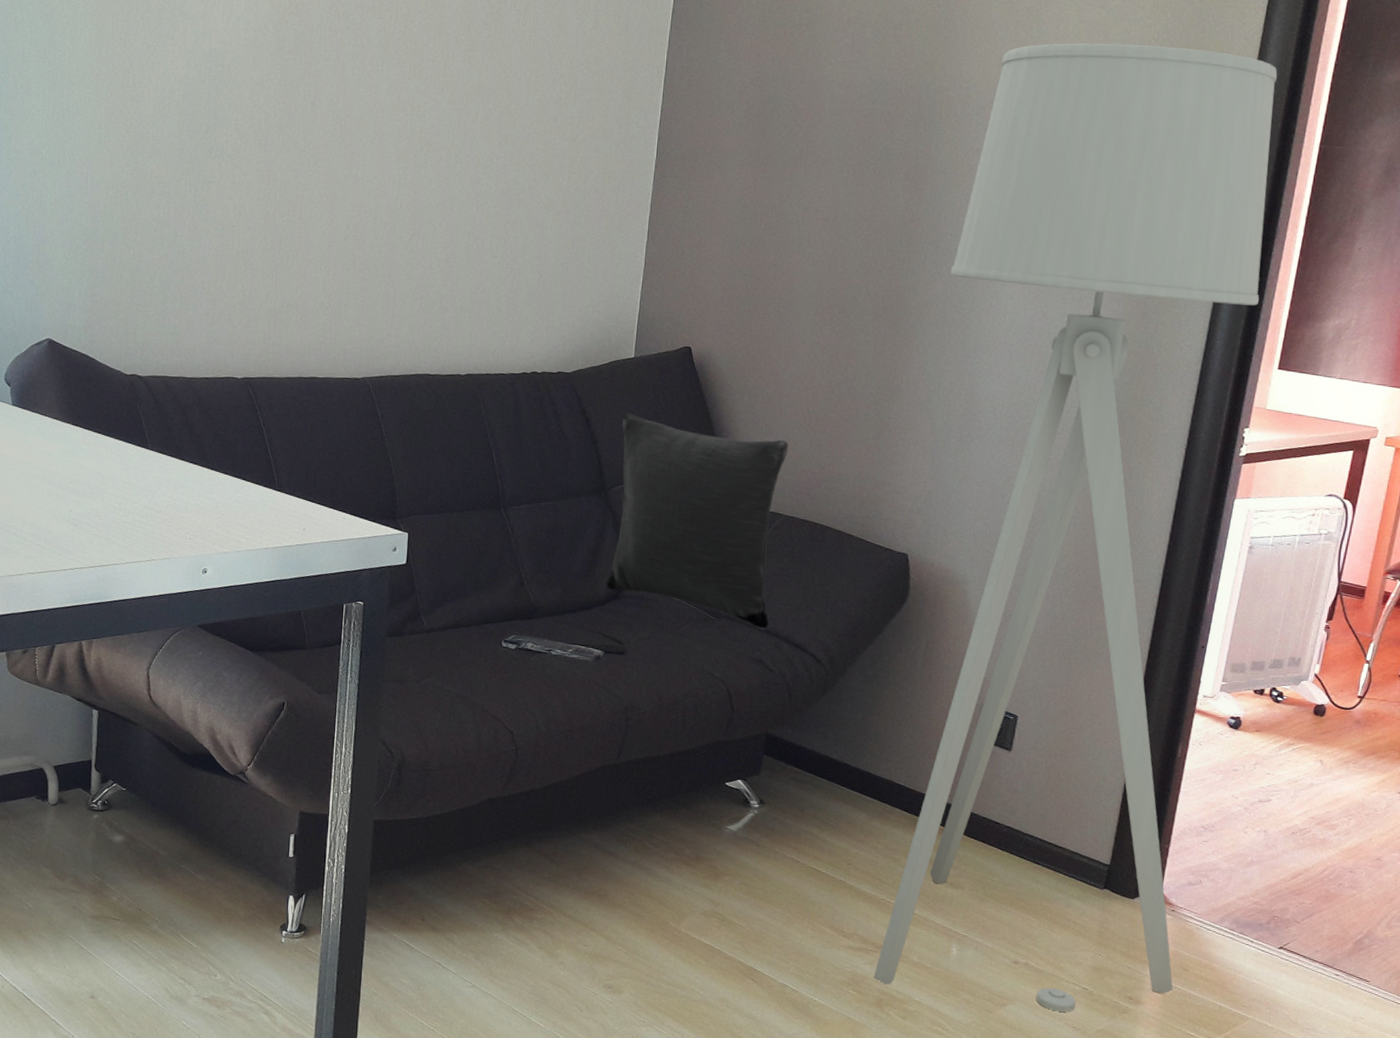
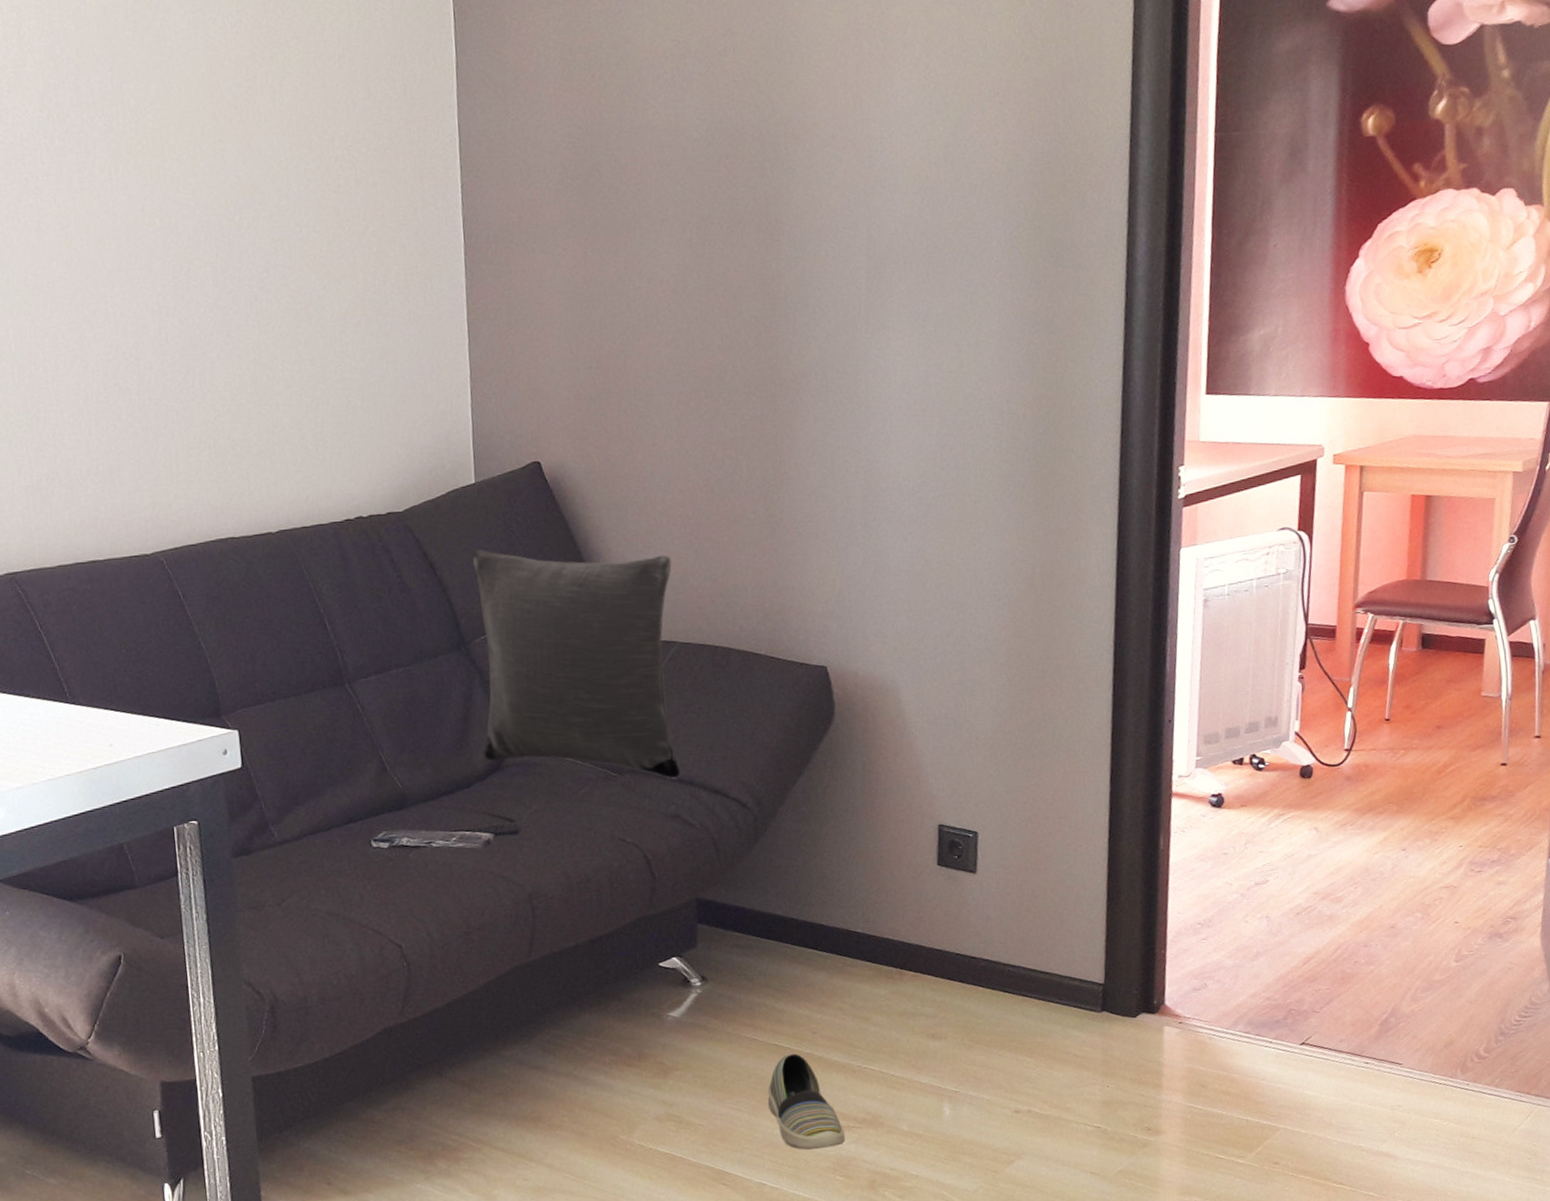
shoe: none [800,878,863,964] -> present [767,1053,846,1150]
floor lamp: present [873,43,1278,1012] -> none [825,39,1194,1163]

